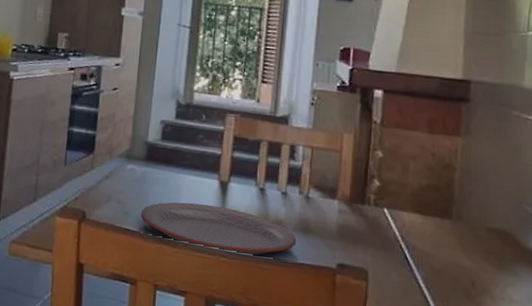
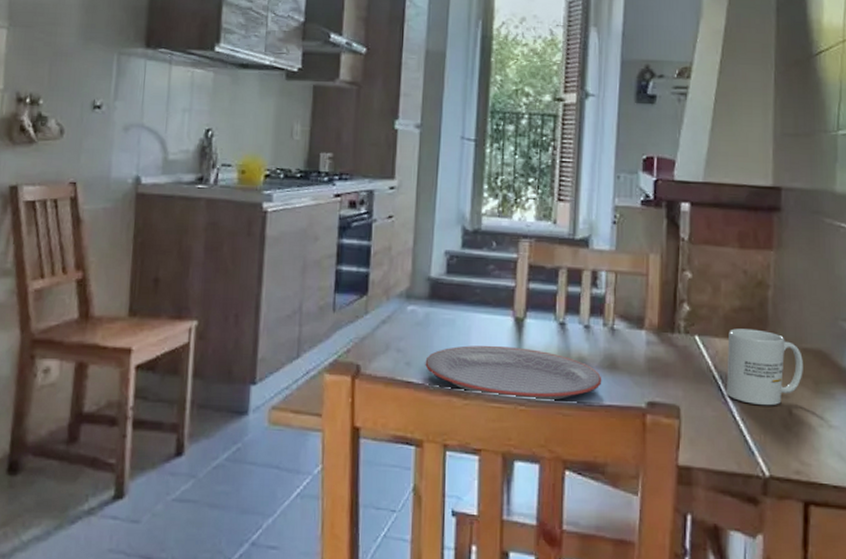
mug: none [413,204,487,277] -> present [727,328,803,406]

